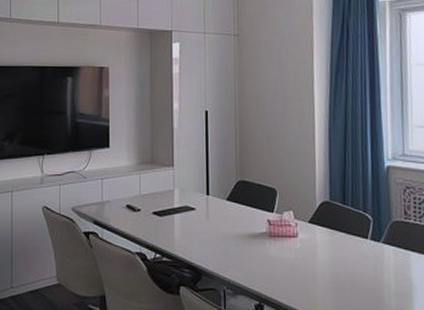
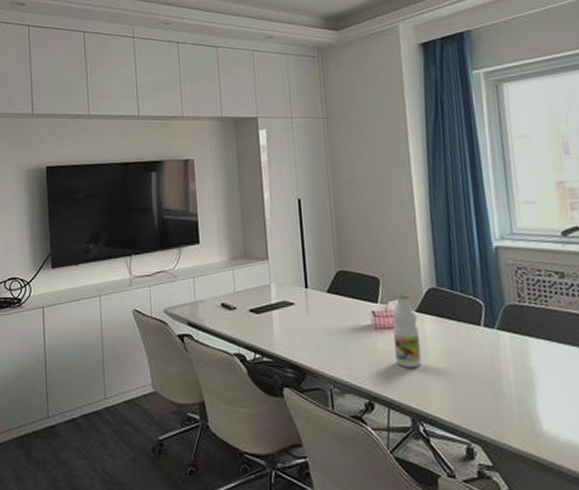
bottle: none [286,204,311,274] -> present [391,293,422,367]

